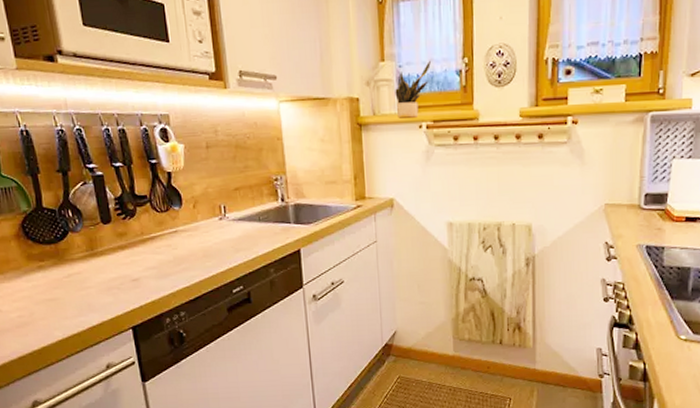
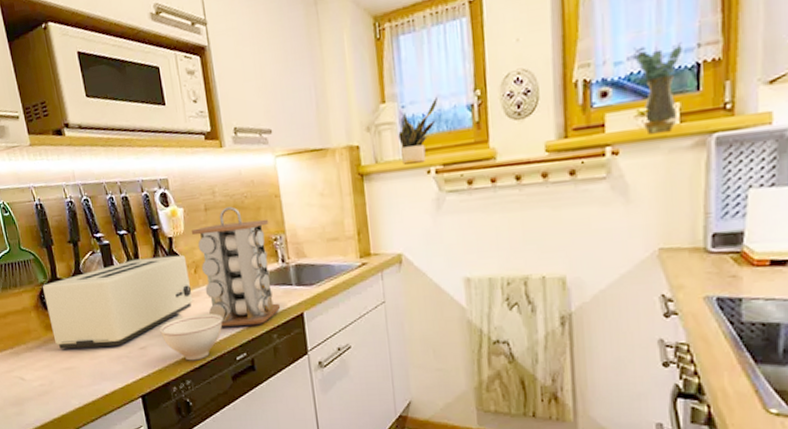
toaster: none [26,190,191,280] -> present [43,255,193,349]
bowl: none [153,248,221,293] -> present [158,313,224,361]
spice rack: none [191,146,279,262] -> present [191,206,281,328]
vase: none [593,35,629,110] -> present [634,42,682,136]

